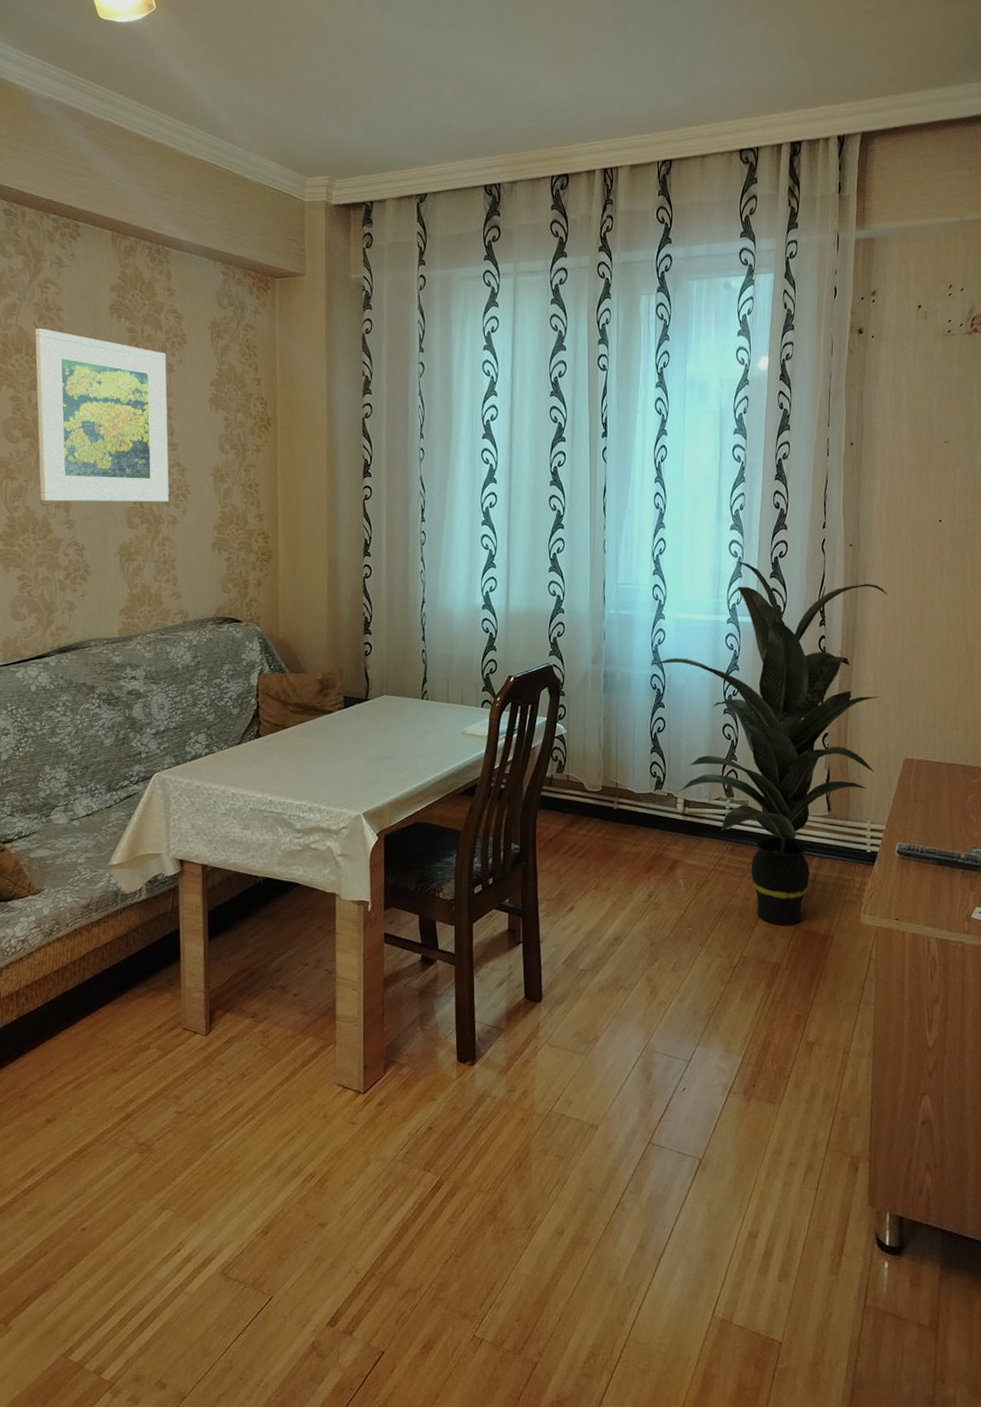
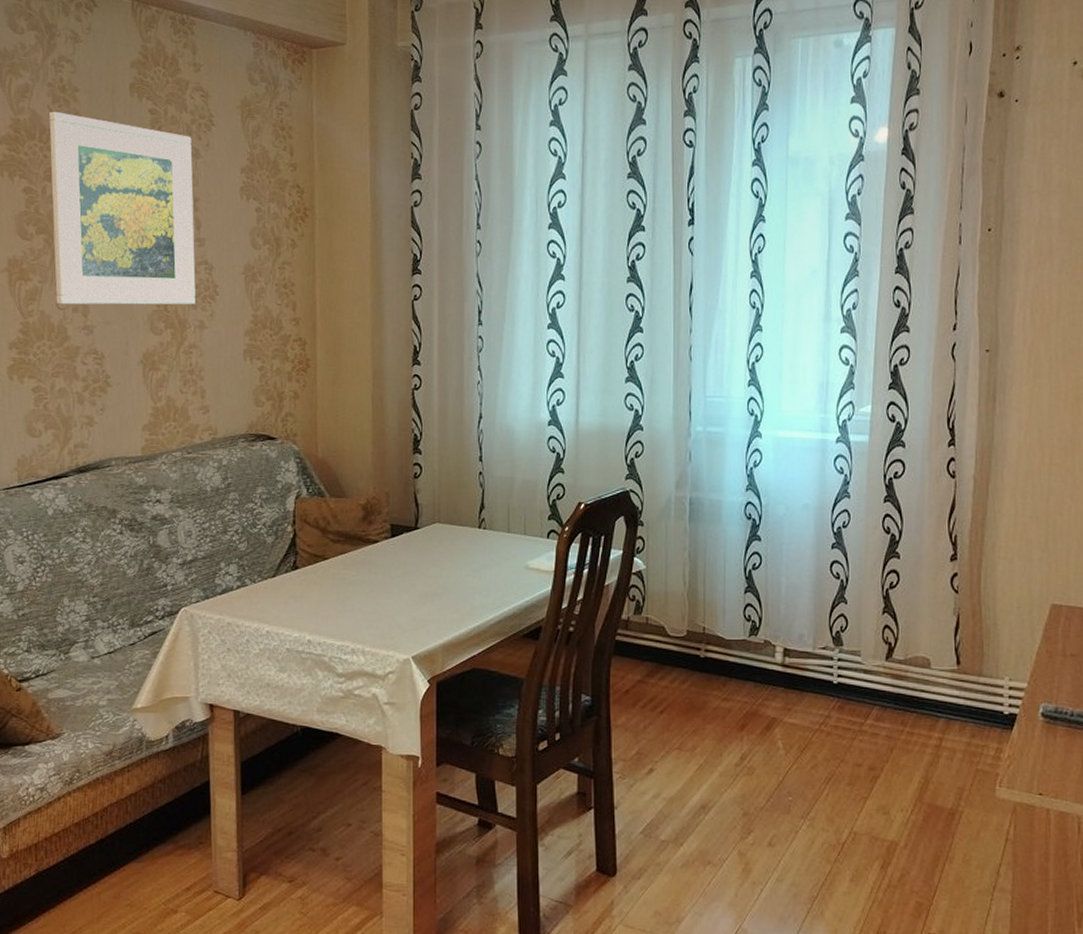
indoor plant: present [654,562,888,925] -> none [749,370,1033,797]

